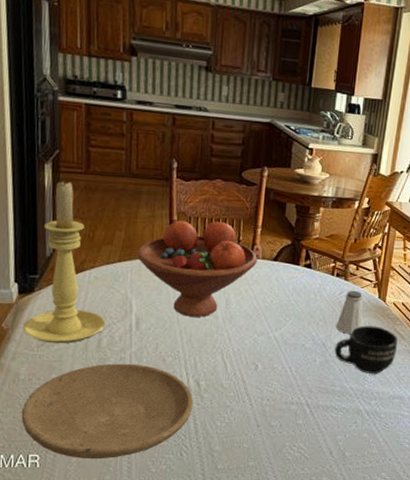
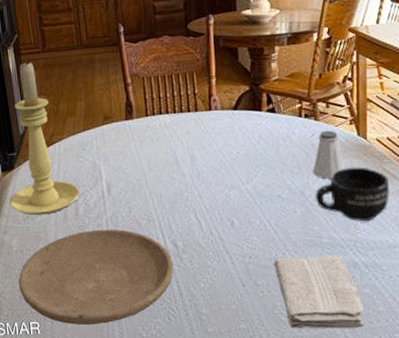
fruit bowl: present [137,220,258,317] -> none [98,78,217,177]
washcloth: none [288,402,361,468] -> present [273,255,365,329]

